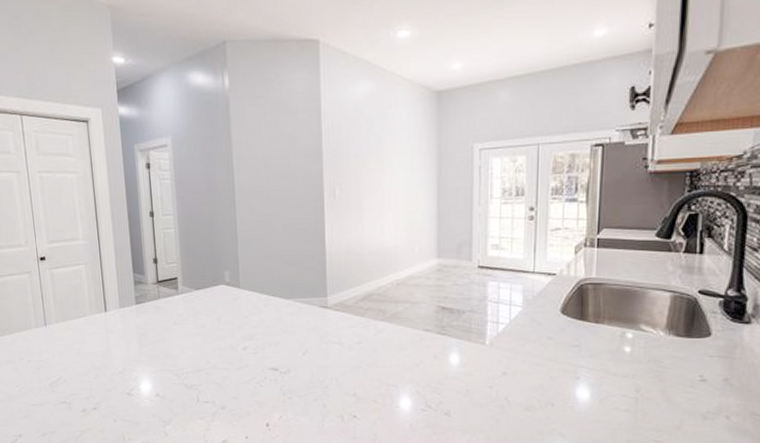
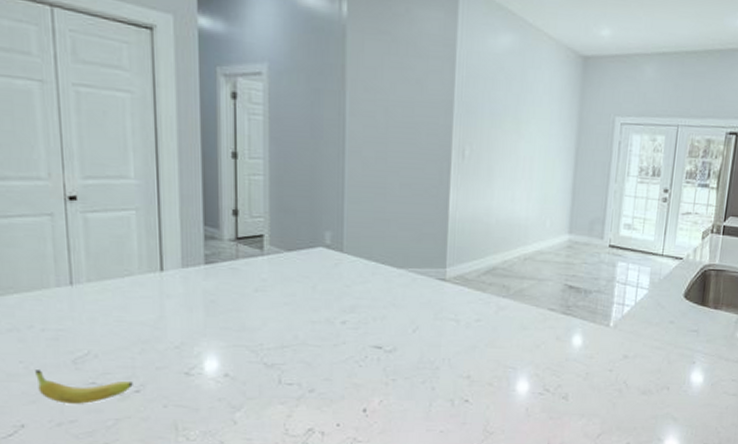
fruit: none [26,392,91,419] -> present [35,370,133,404]

